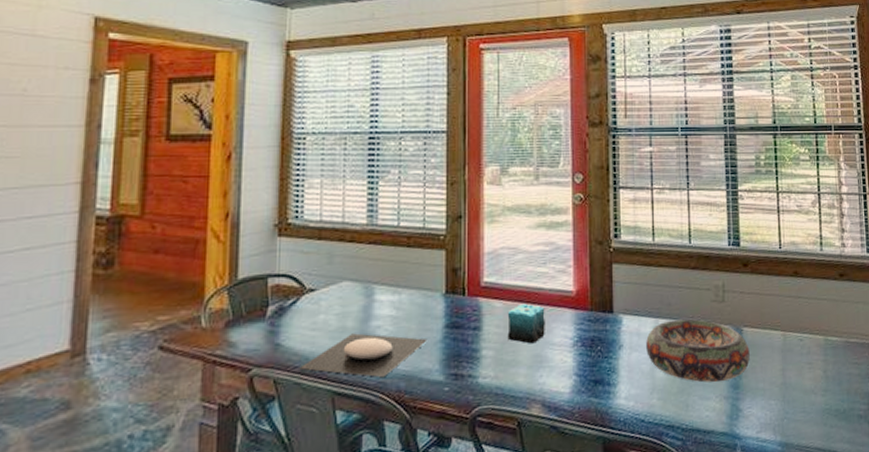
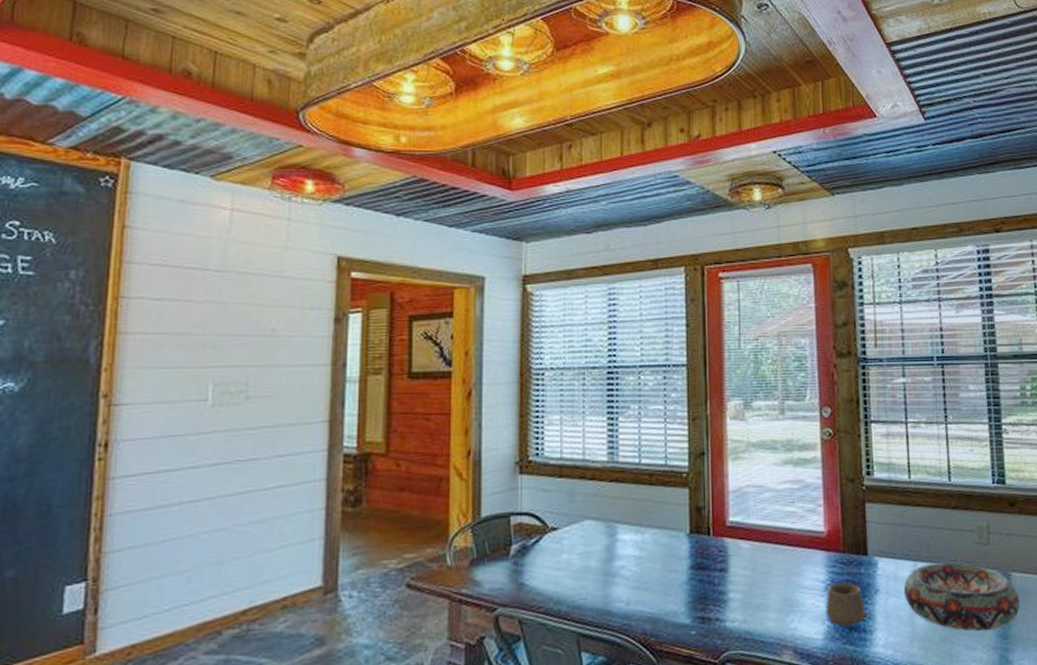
plate: present [299,333,427,378] -> none [544,573,672,620]
candle: present [507,303,545,344] -> none [755,544,795,587]
cup: none [572,338,612,381] -> present [825,582,867,627]

